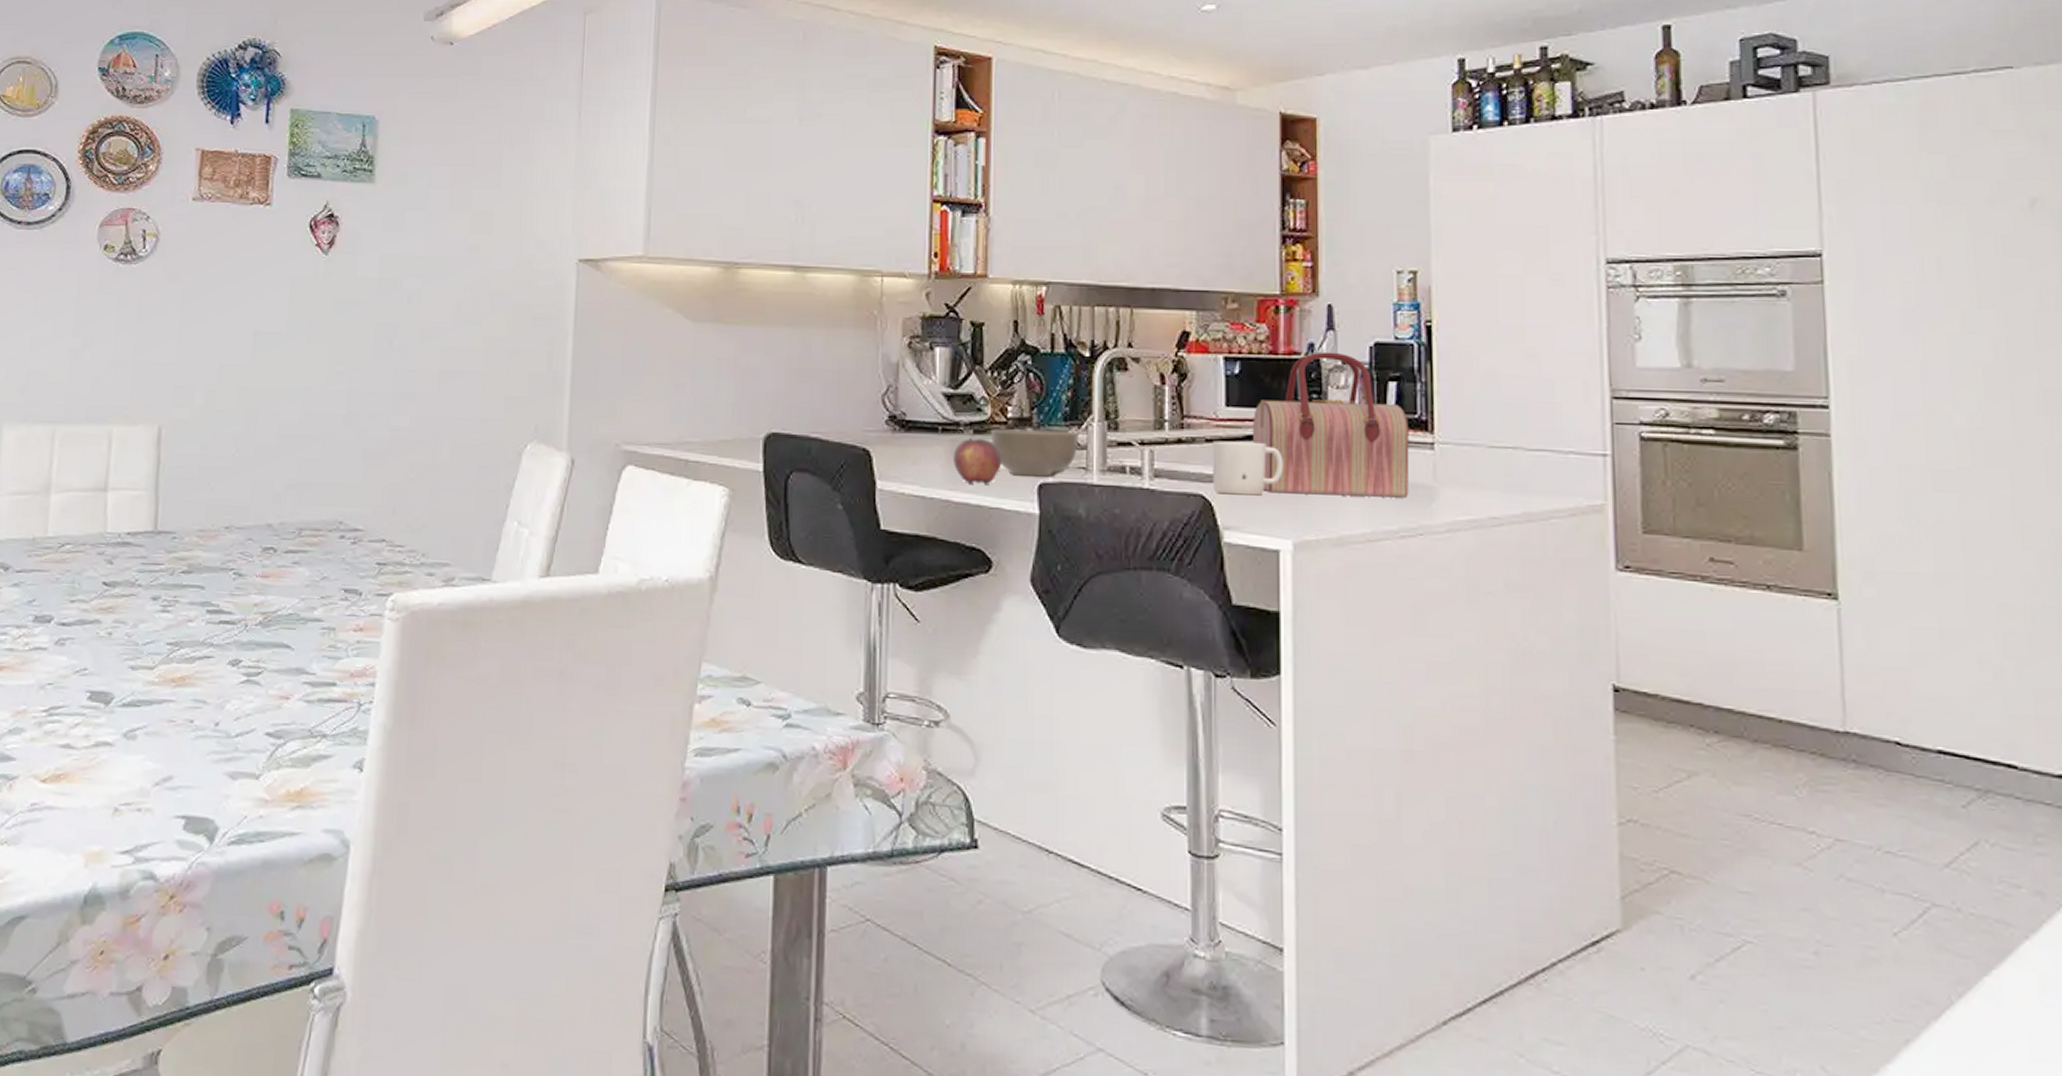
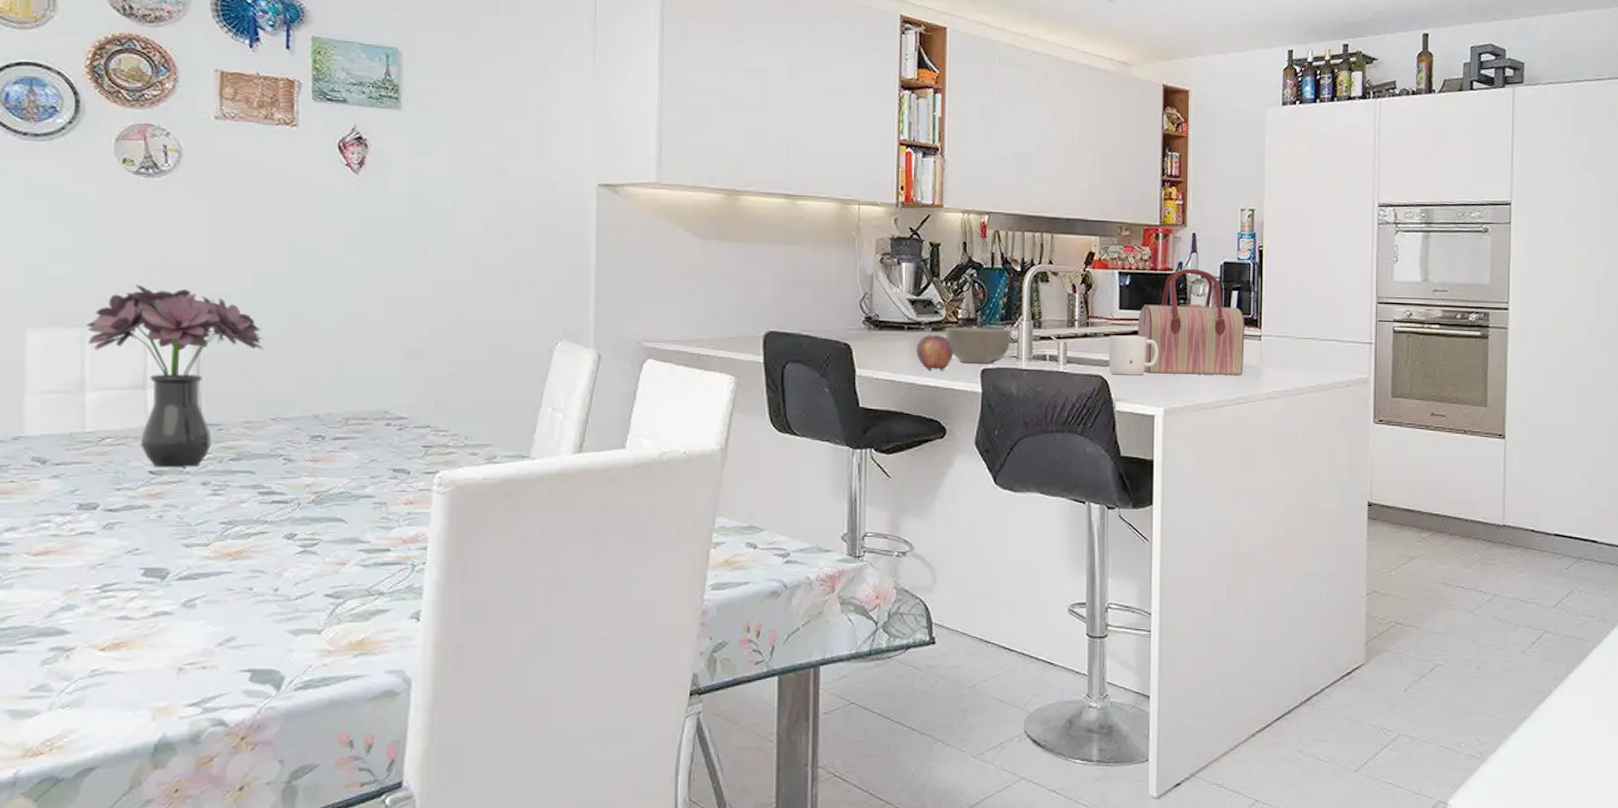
flower arrangement: none [57,378,222,579] -> present [86,284,263,467]

